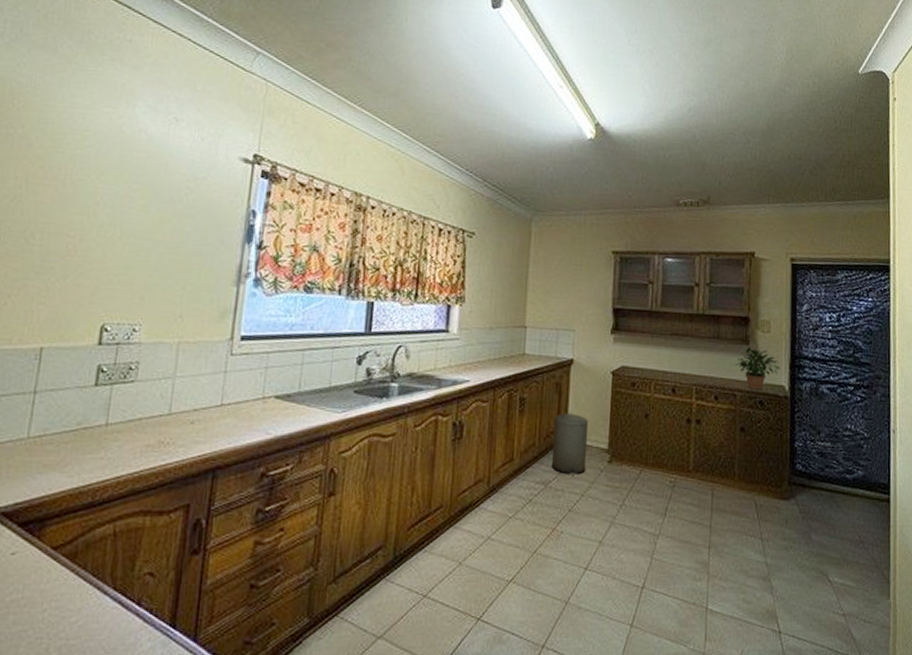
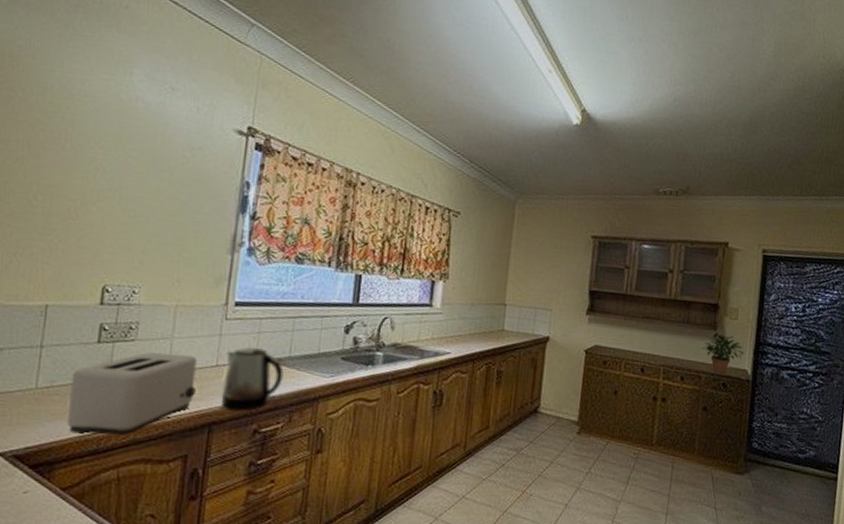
toaster: none [59,393,201,485] -> present [66,352,197,435]
kettle: none [225,382,293,454] -> present [220,346,284,412]
pedal bin: present [552,413,589,475] -> none [525,387,561,444]

